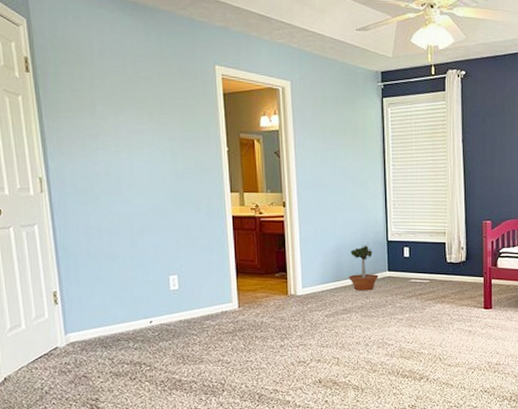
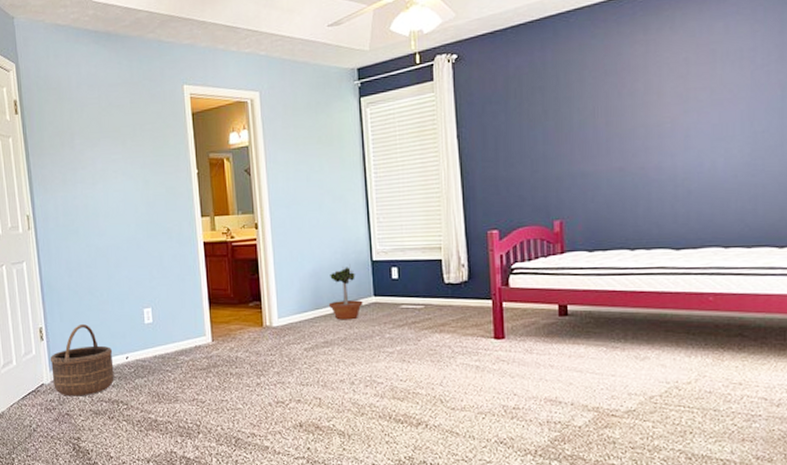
basket: none [65,289,137,359] -> present [50,324,114,397]

